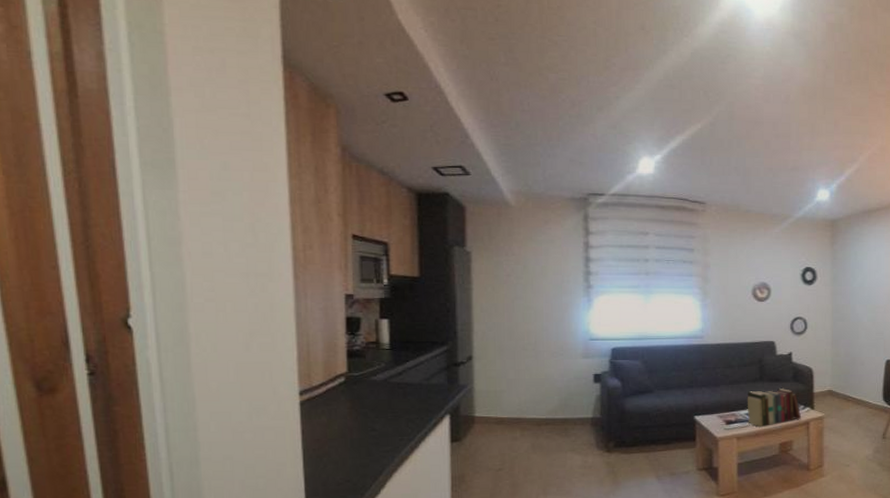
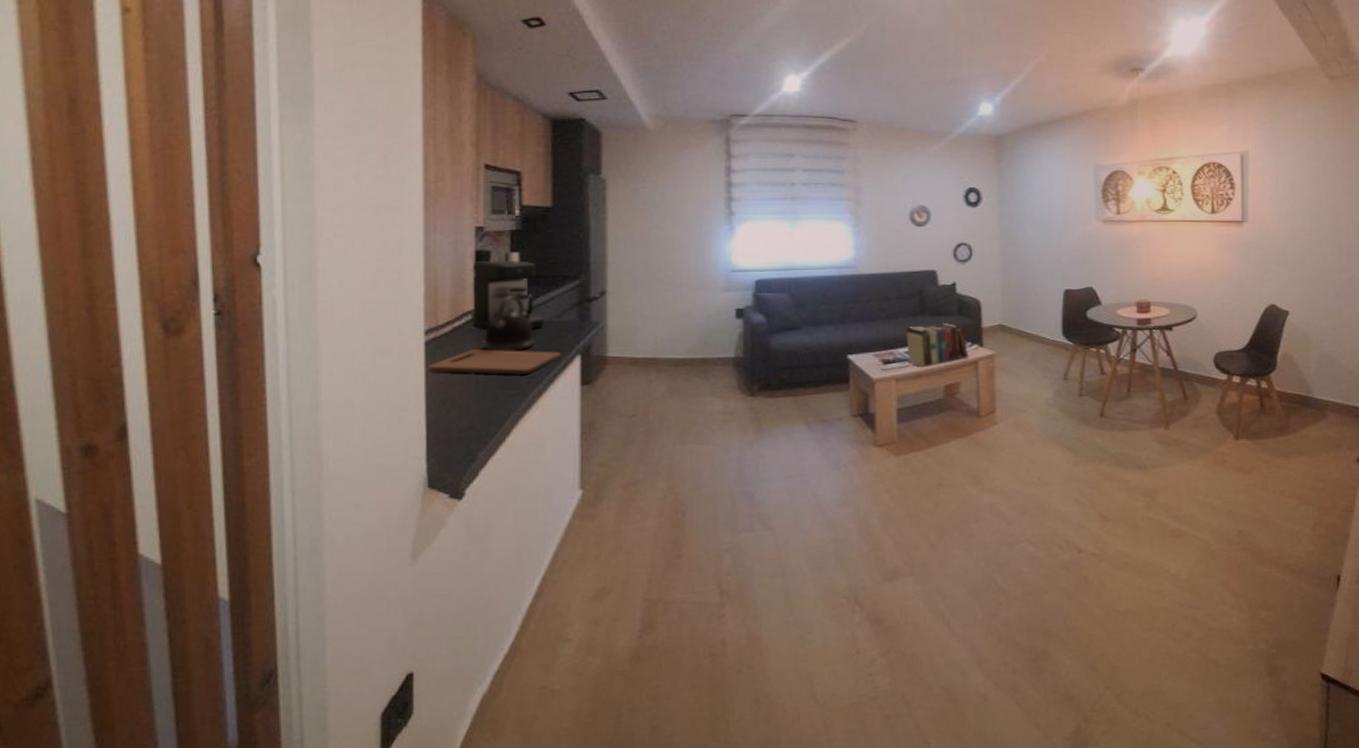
cutting board: none [303,409,431,433] -> present [428,349,561,375]
coffee maker: none [344,327,414,394] -> present [472,261,543,332]
kettle: none [357,360,407,411] -> present [484,295,536,352]

